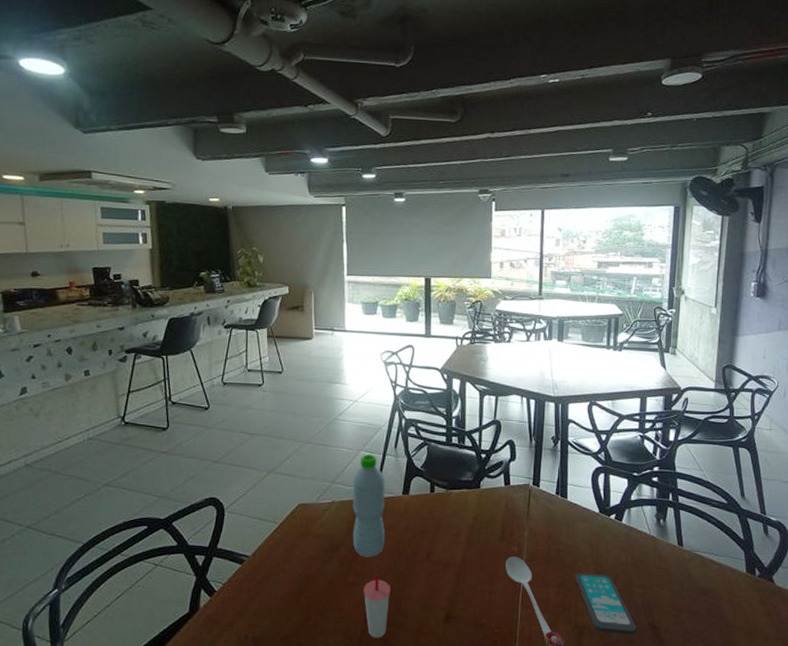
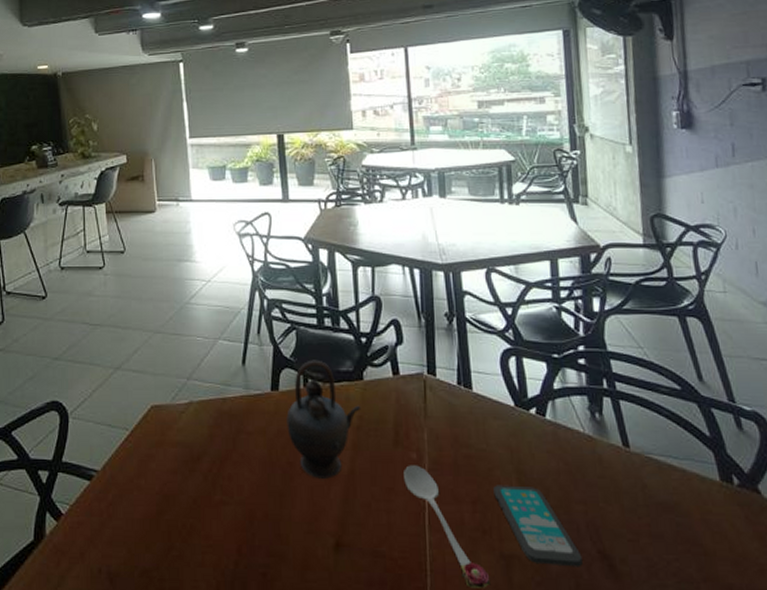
water bottle: present [352,454,385,558] -> none [211,344,254,470]
cup: present [363,574,390,638] -> none [233,491,266,572]
teapot: none [413,470,477,566] -> present [286,359,362,479]

